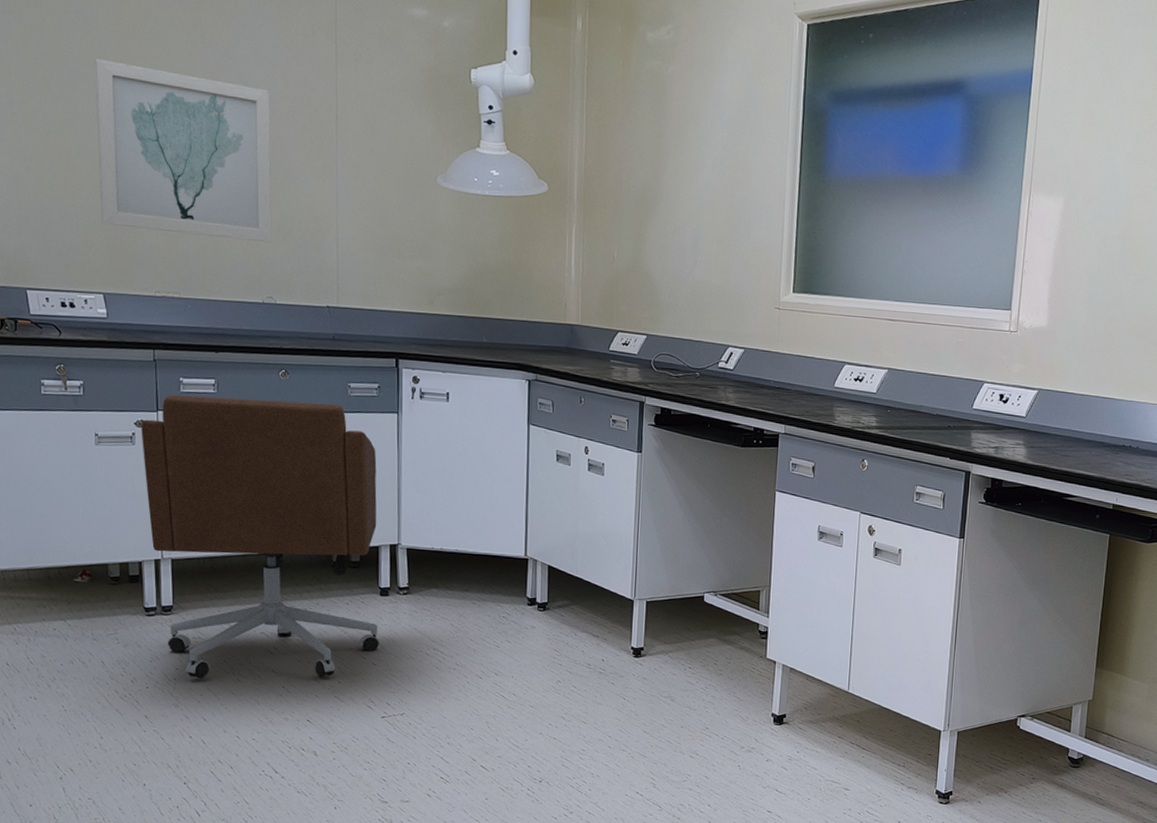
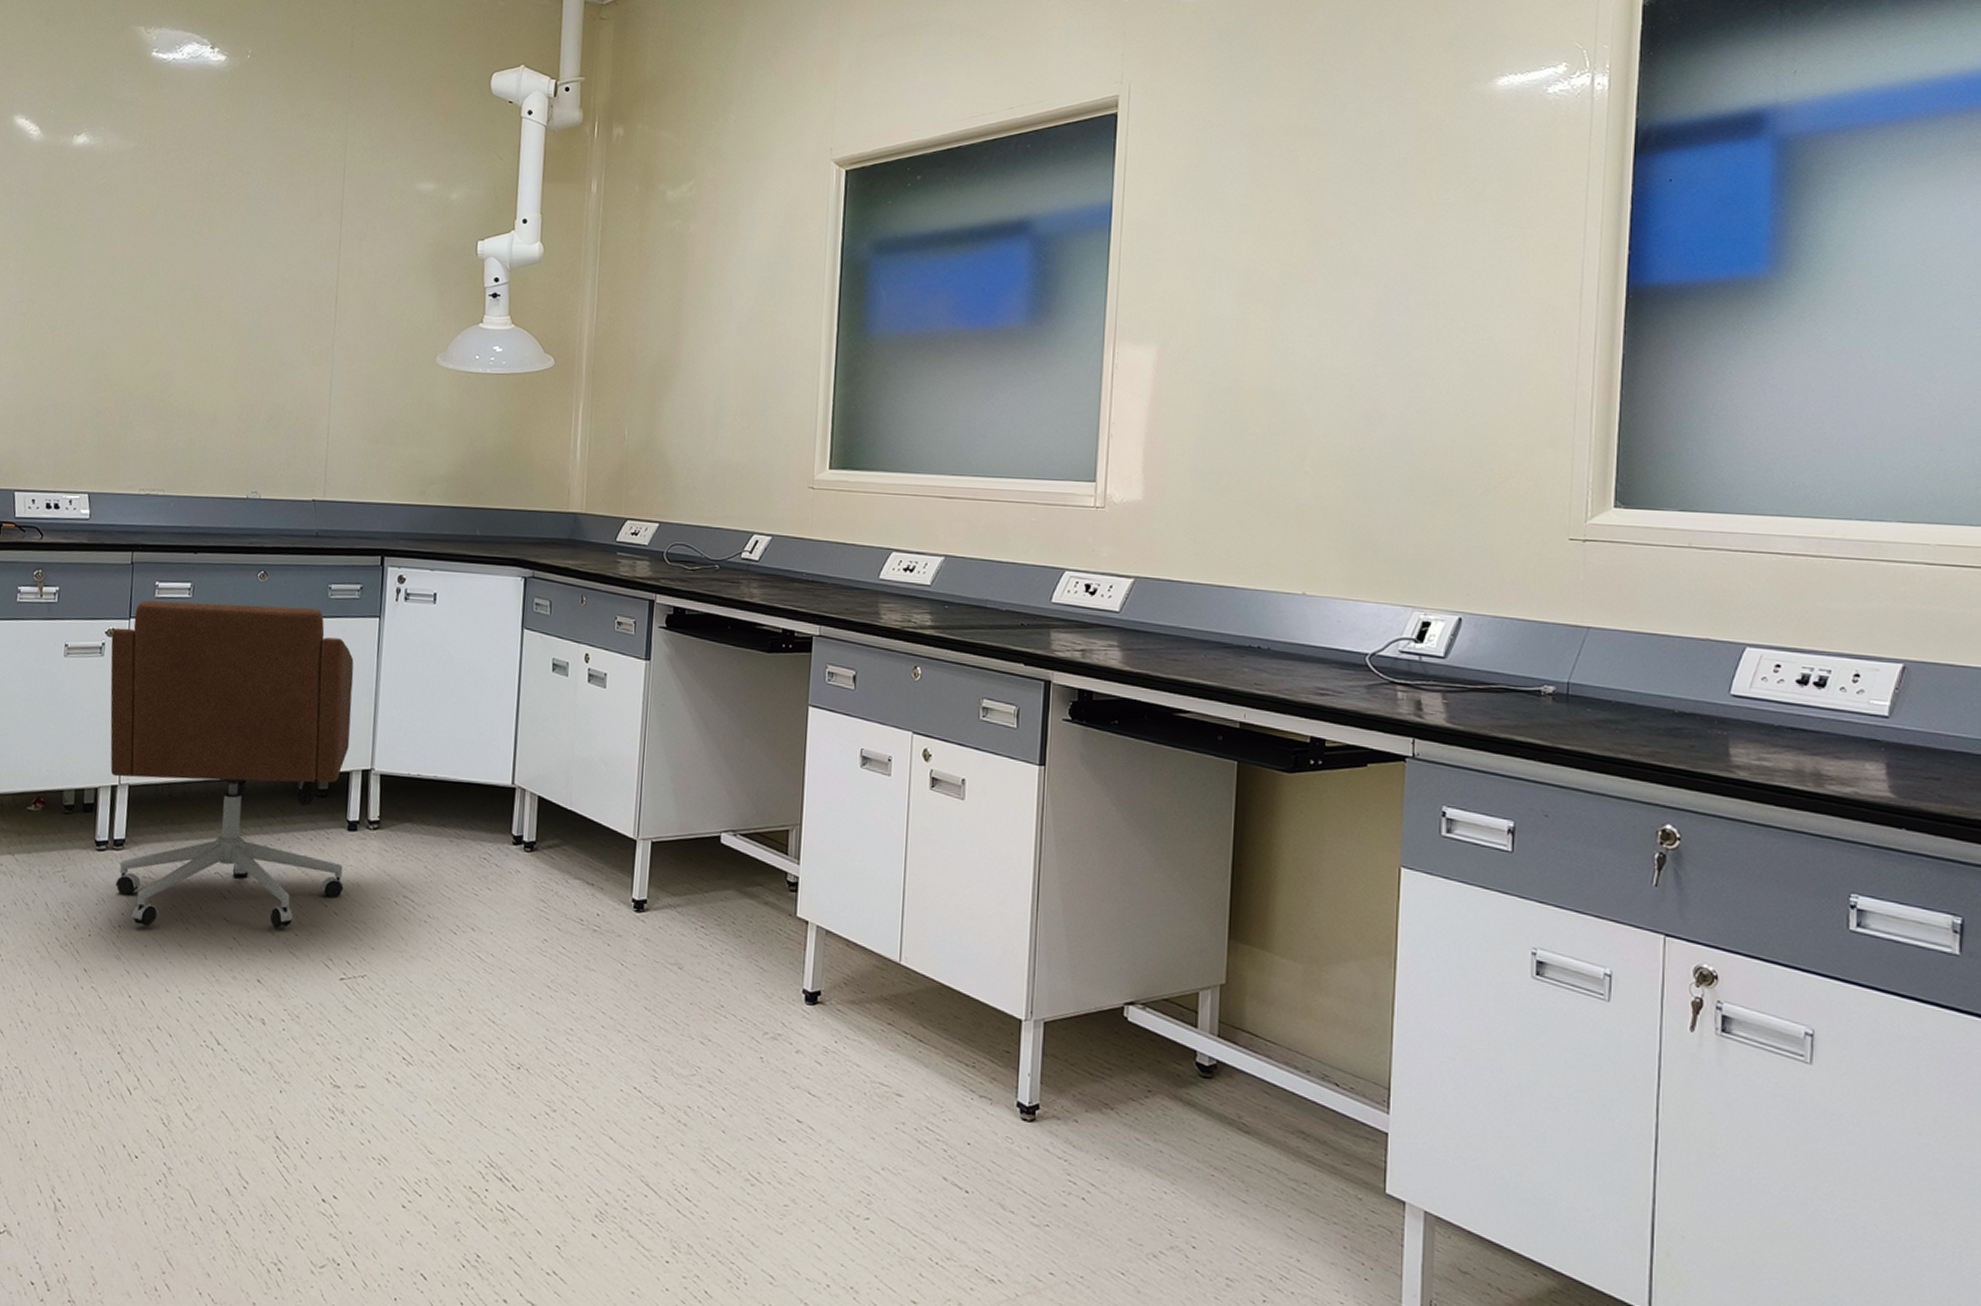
wall art: present [95,58,272,243] -> none [94,254,271,434]

